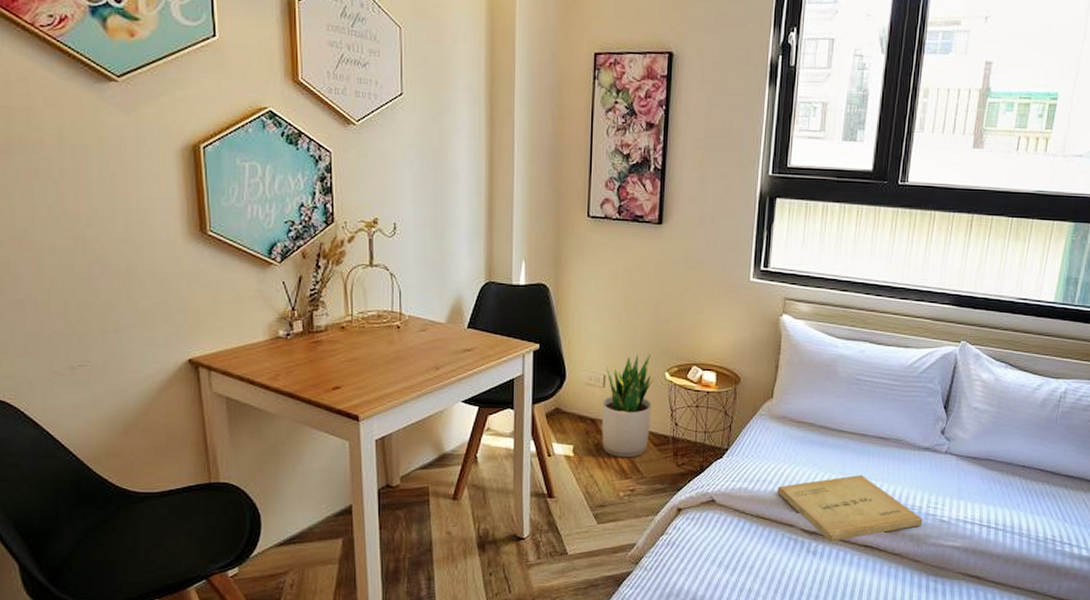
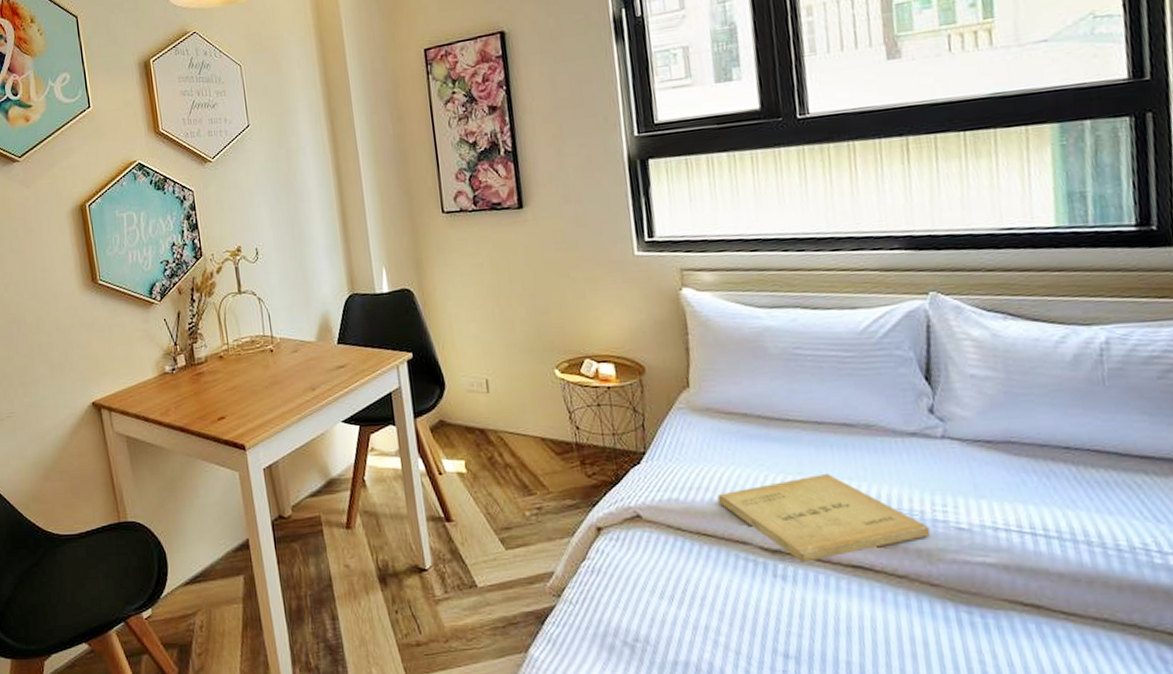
planter: present [602,354,655,458] -> none [488,350,549,471]

